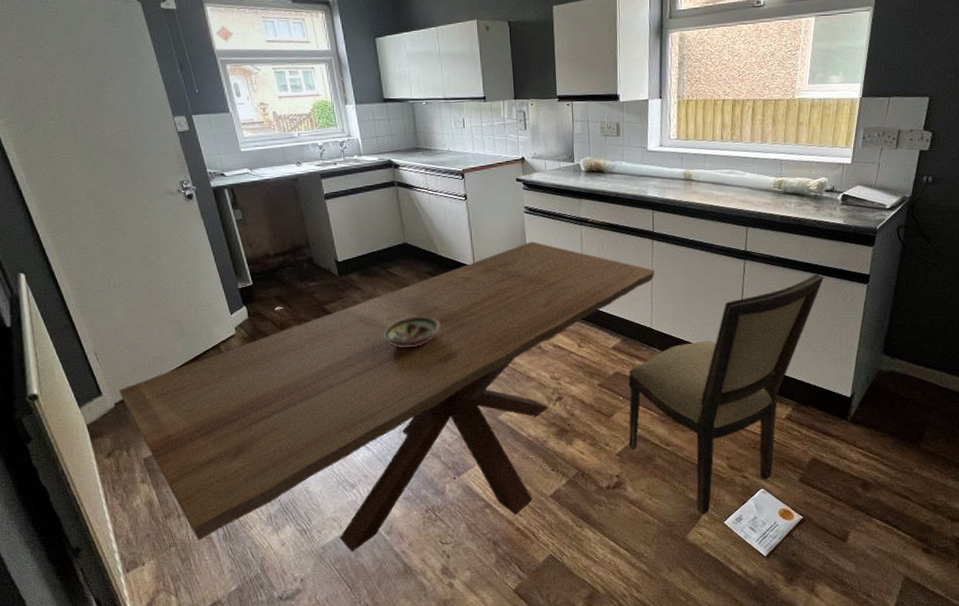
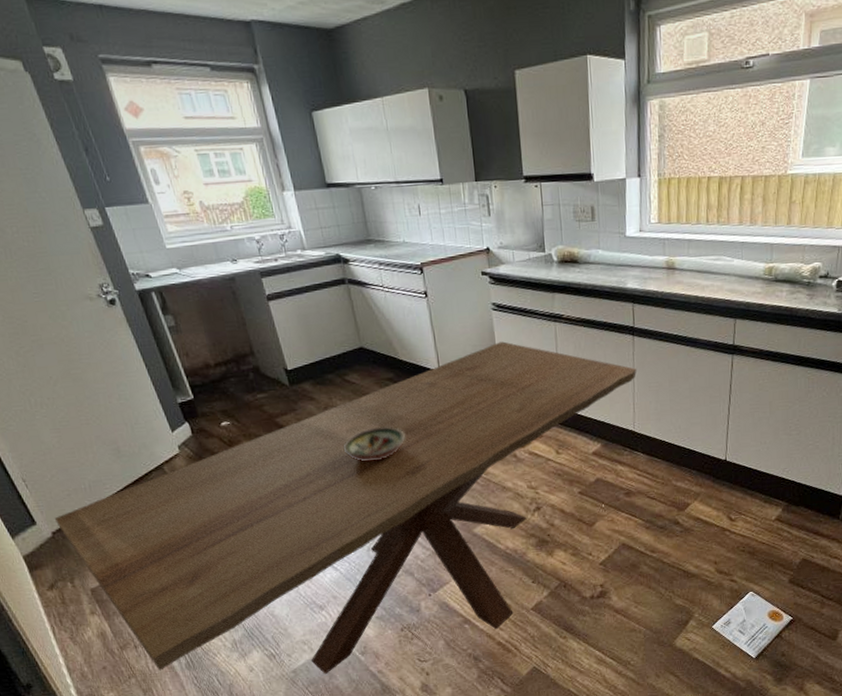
dining chair: present [628,273,824,515] -> none [610,367,816,620]

